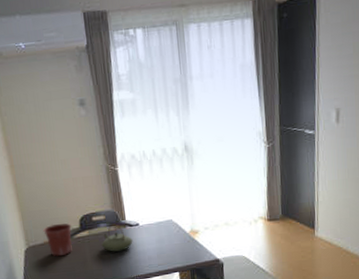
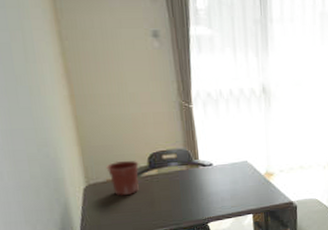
teapot: present [101,223,133,252] -> none [172,163,206,192]

